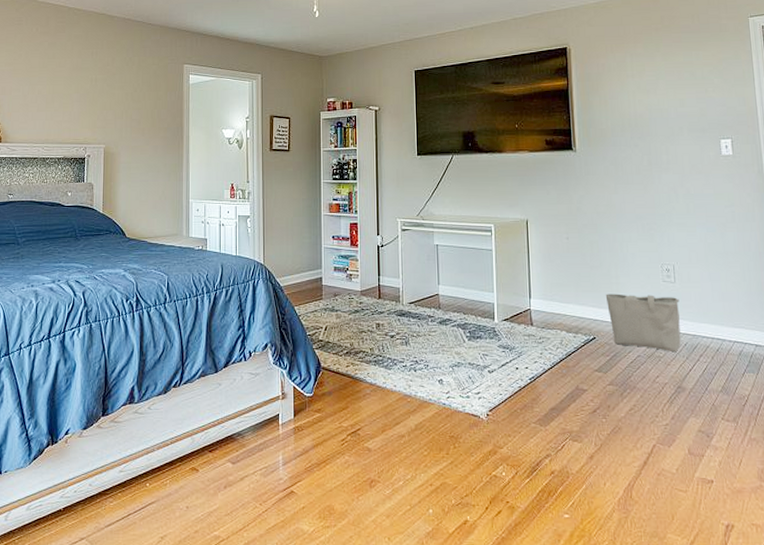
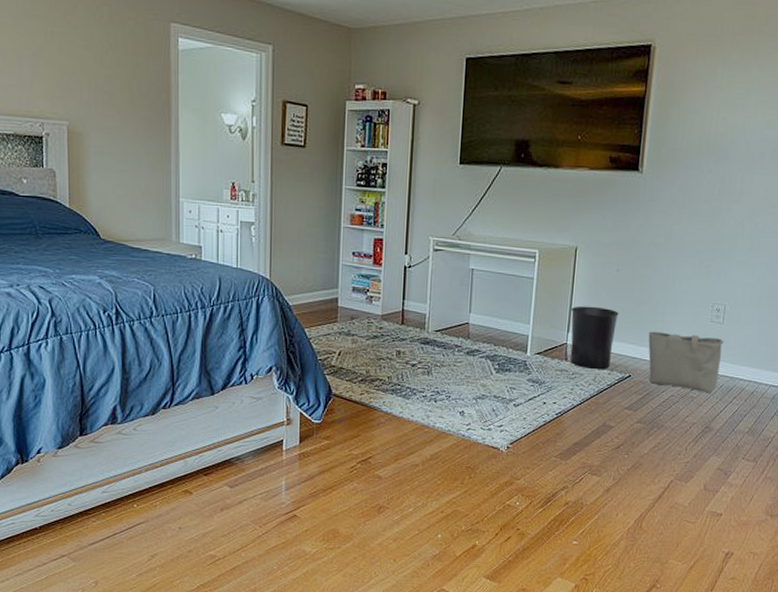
waste bin: none [530,273,575,333] -> present [570,306,619,370]

